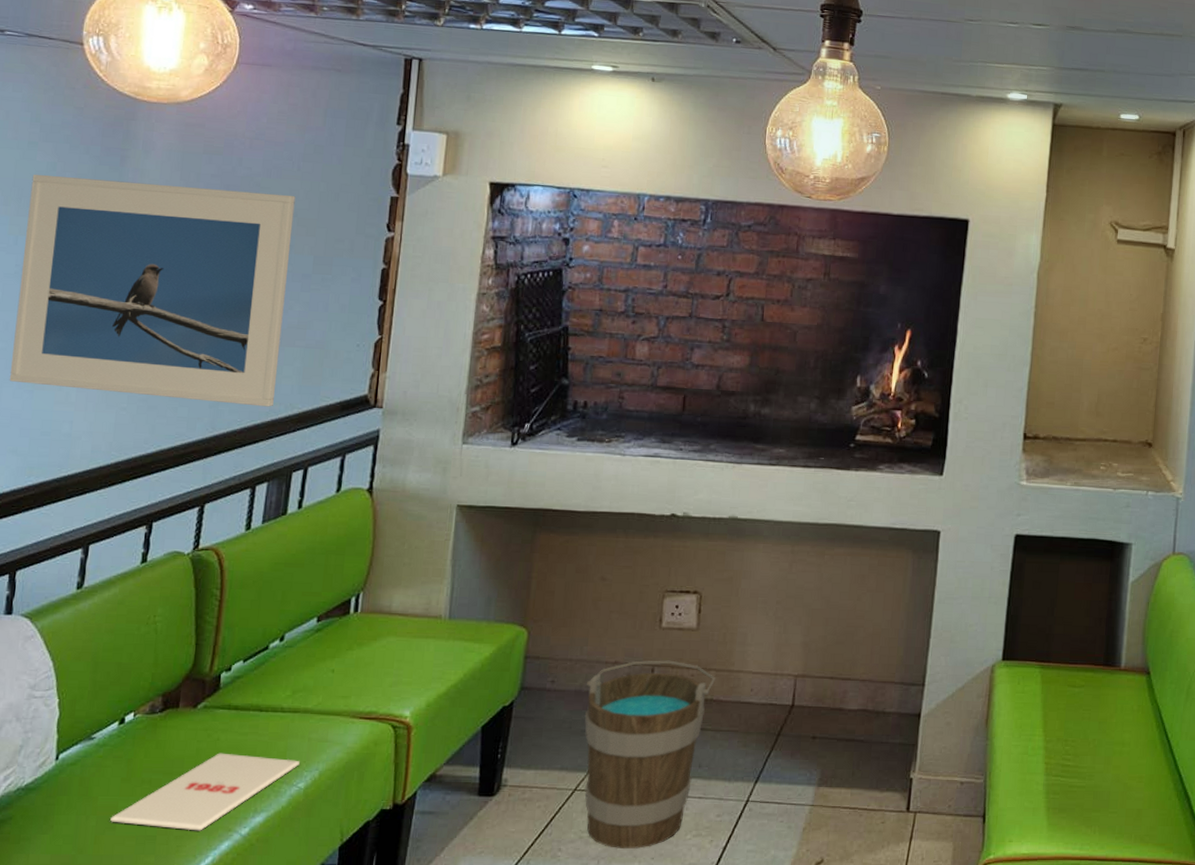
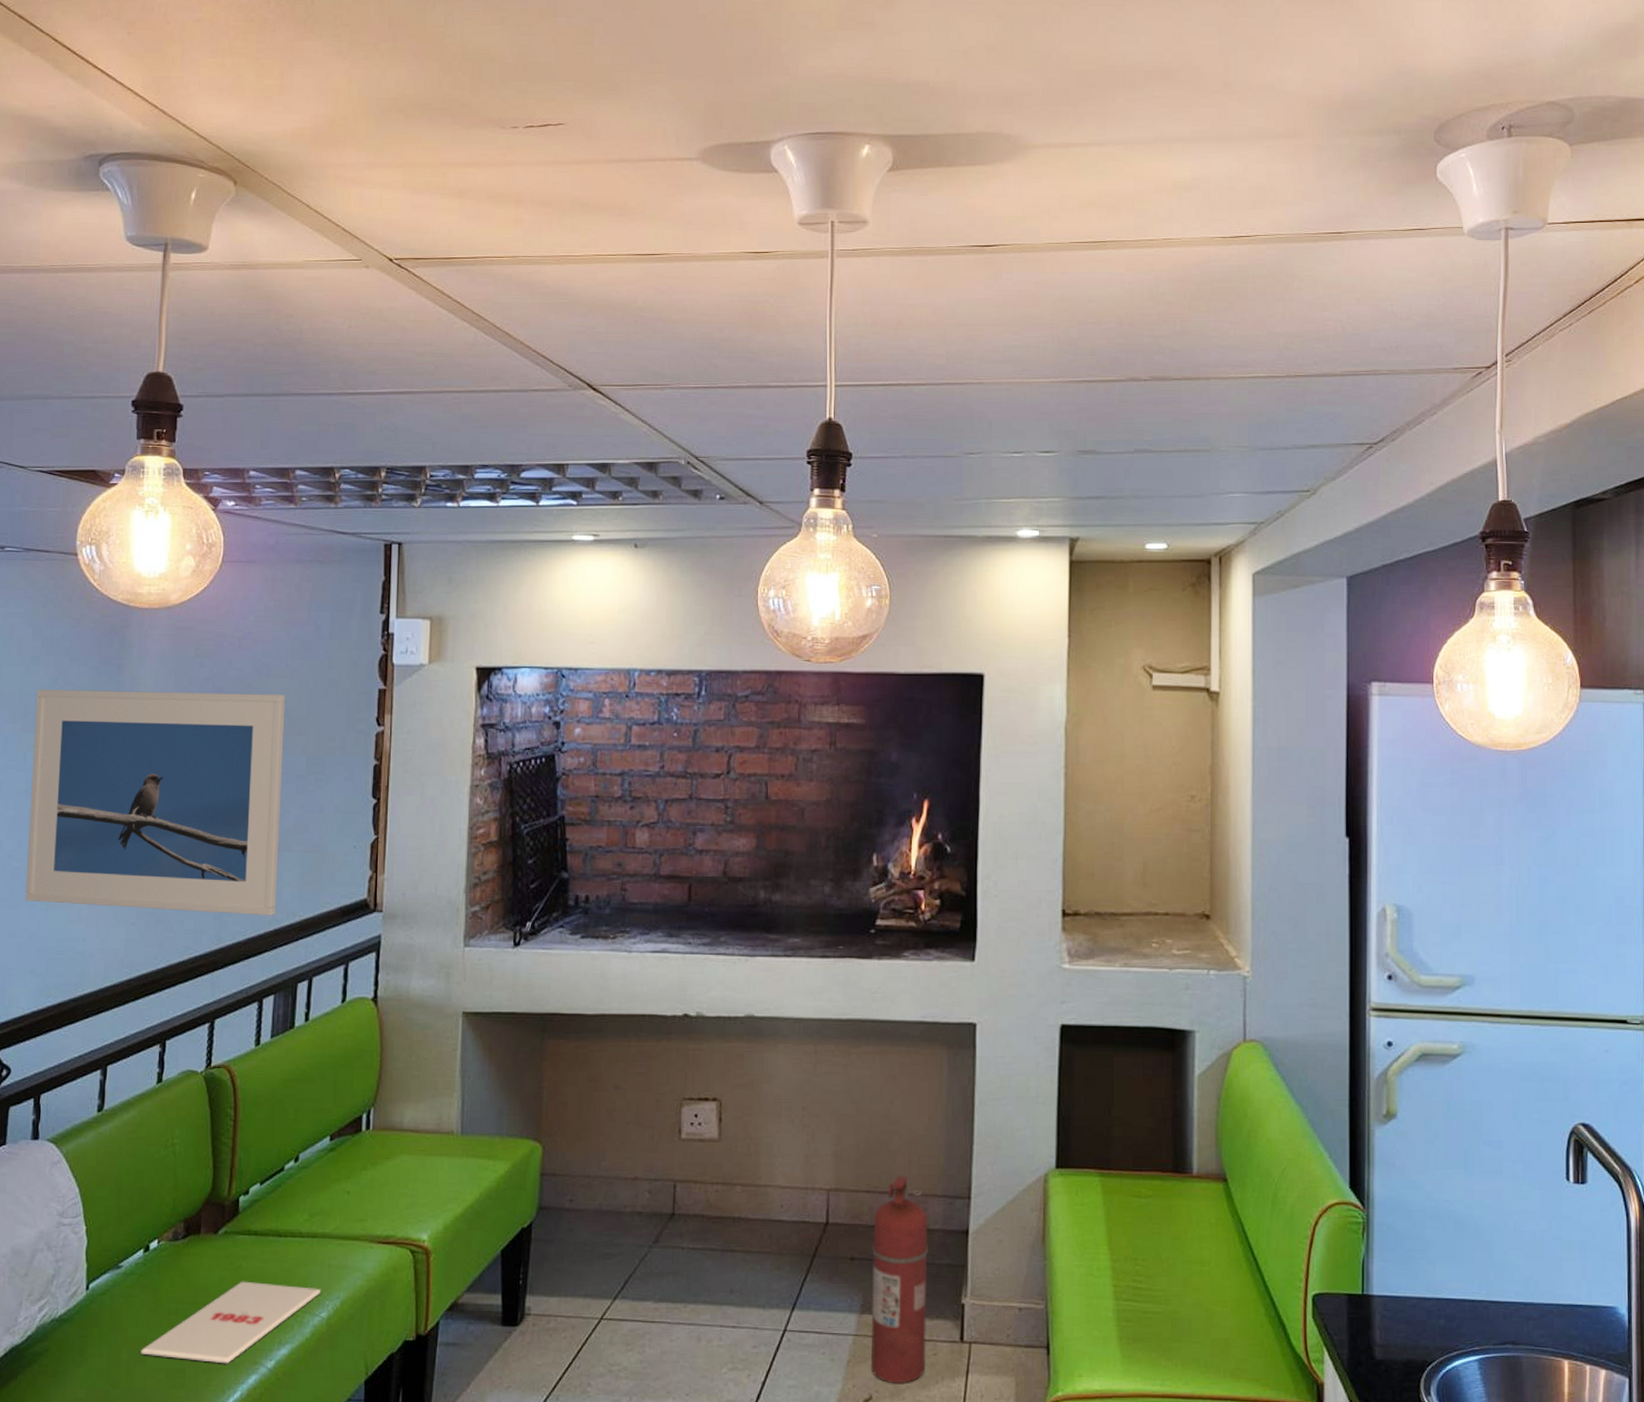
bucket: present [584,660,716,849] -> none [606,1175,743,1383]
fire extinguisher: none [825,664,885,849] -> present [871,1176,928,1384]

